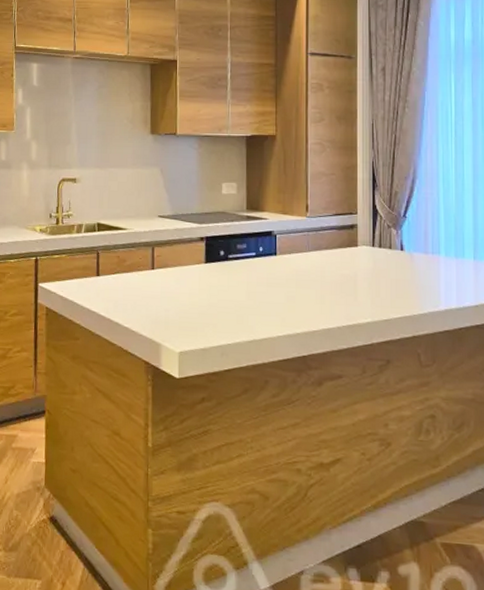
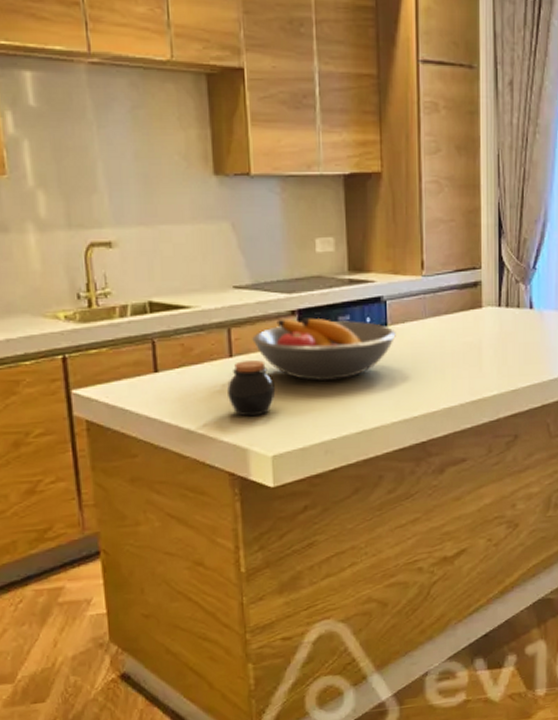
jar: none [148,273,185,318] -> present [227,360,276,417]
fruit bowl: none [170,243,283,296] -> present [252,317,396,382]

